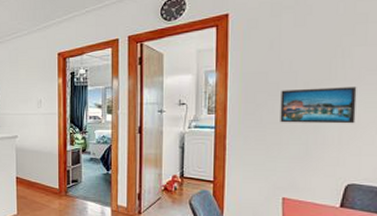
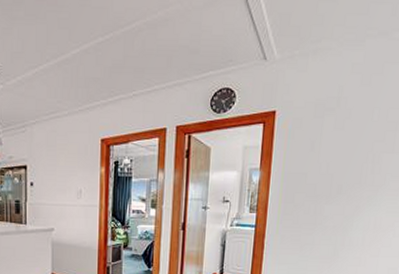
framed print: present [280,87,357,124] -> none [314,191,382,227]

